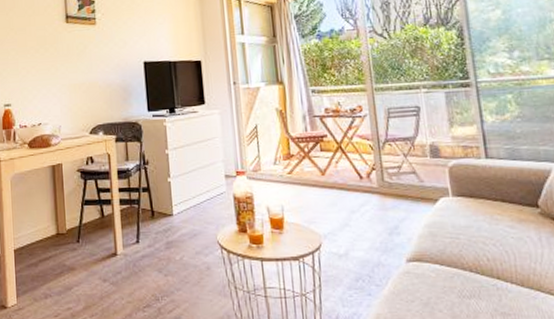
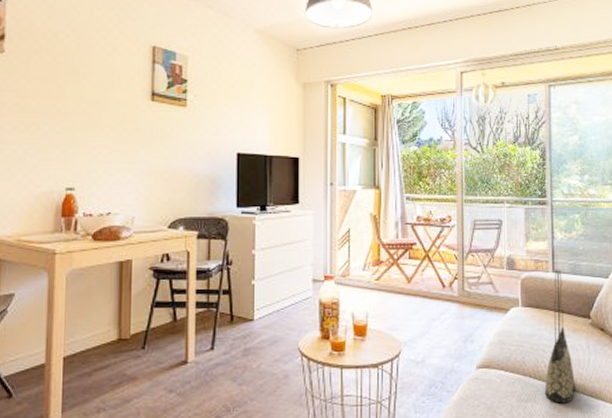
tote bag: none [488,154,529,301] -> present [544,269,575,404]

